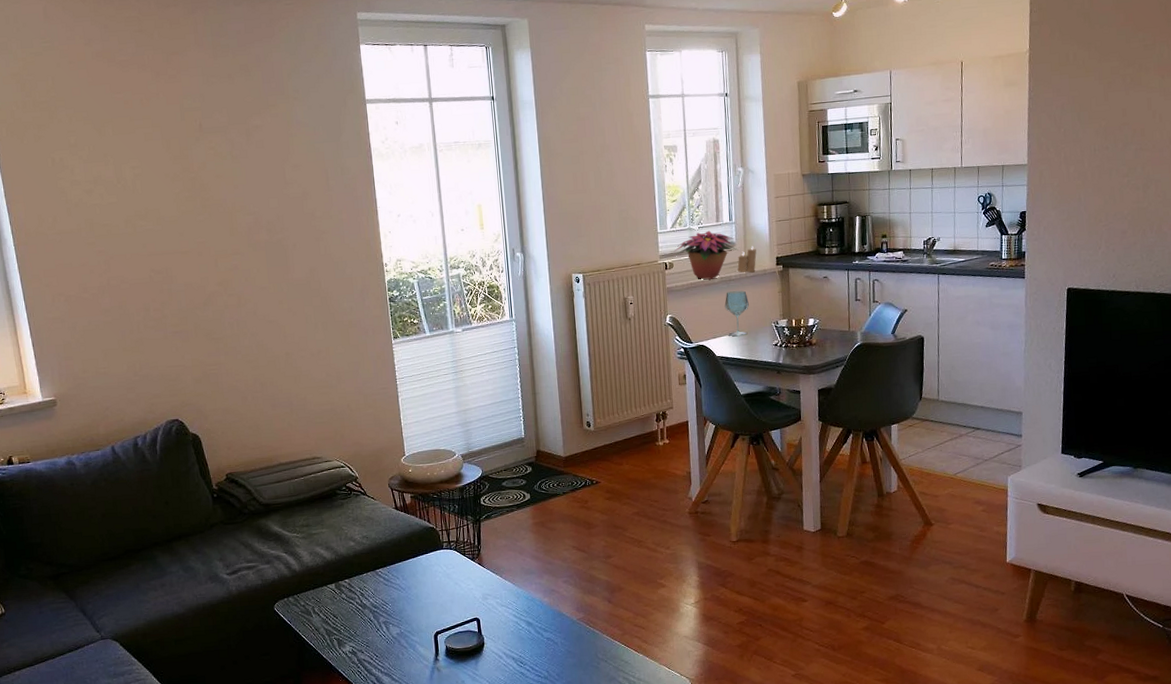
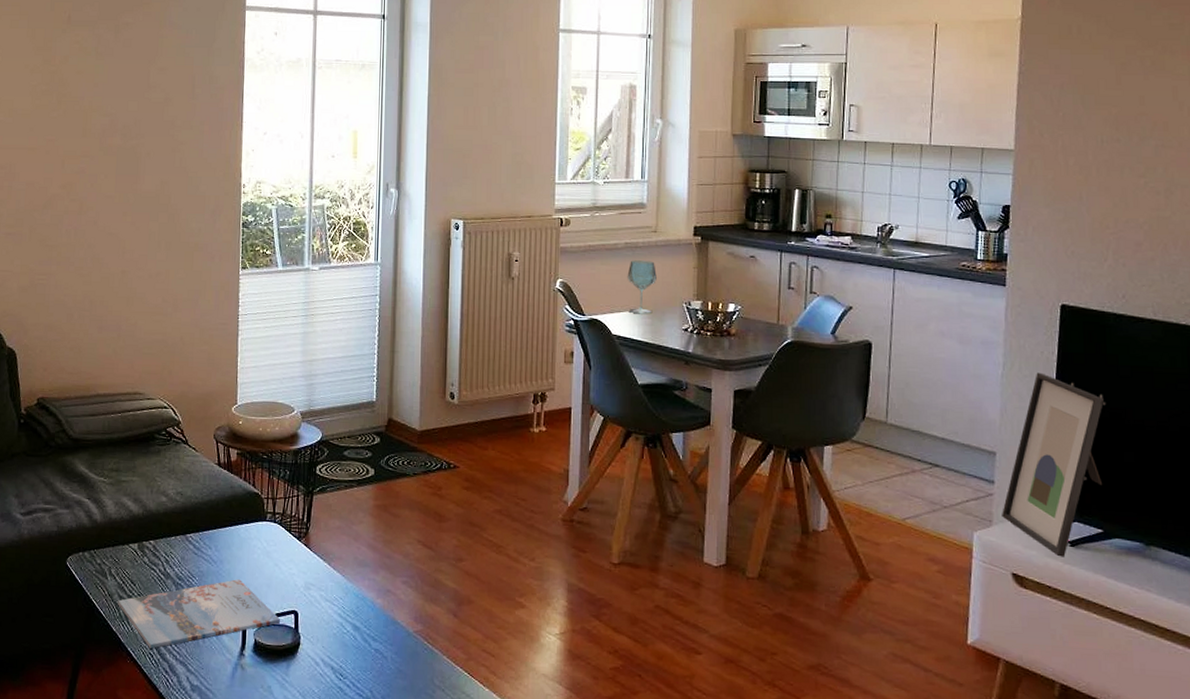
magazine: none [324,600,466,667] -> present [118,579,281,649]
flower arrangement: present [673,231,739,280] -> none [572,187,650,244]
candle: present [737,246,757,273] -> none [646,210,671,241]
picture frame: none [1028,344,1102,486] -> present [1002,372,1105,557]

